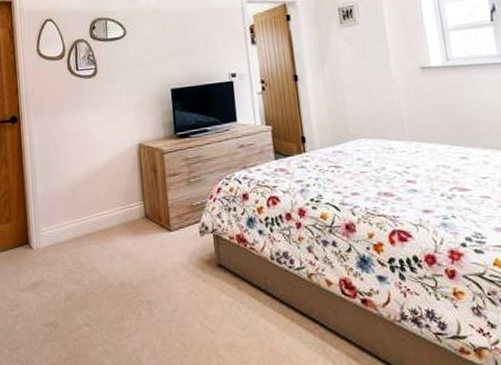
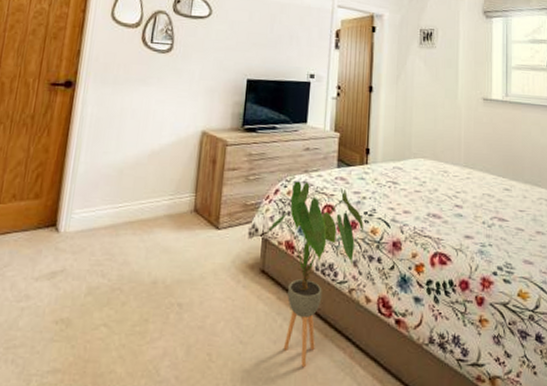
house plant: none [215,177,312,349] -> present [265,181,363,366]

